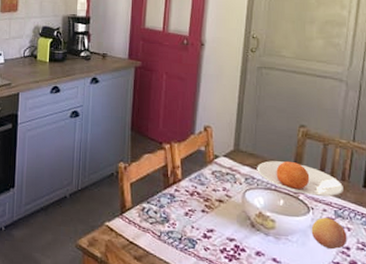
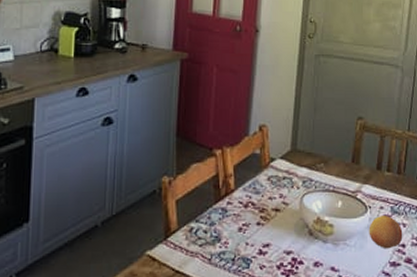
plate: present [257,161,343,197] -> none [315,157,399,193]

